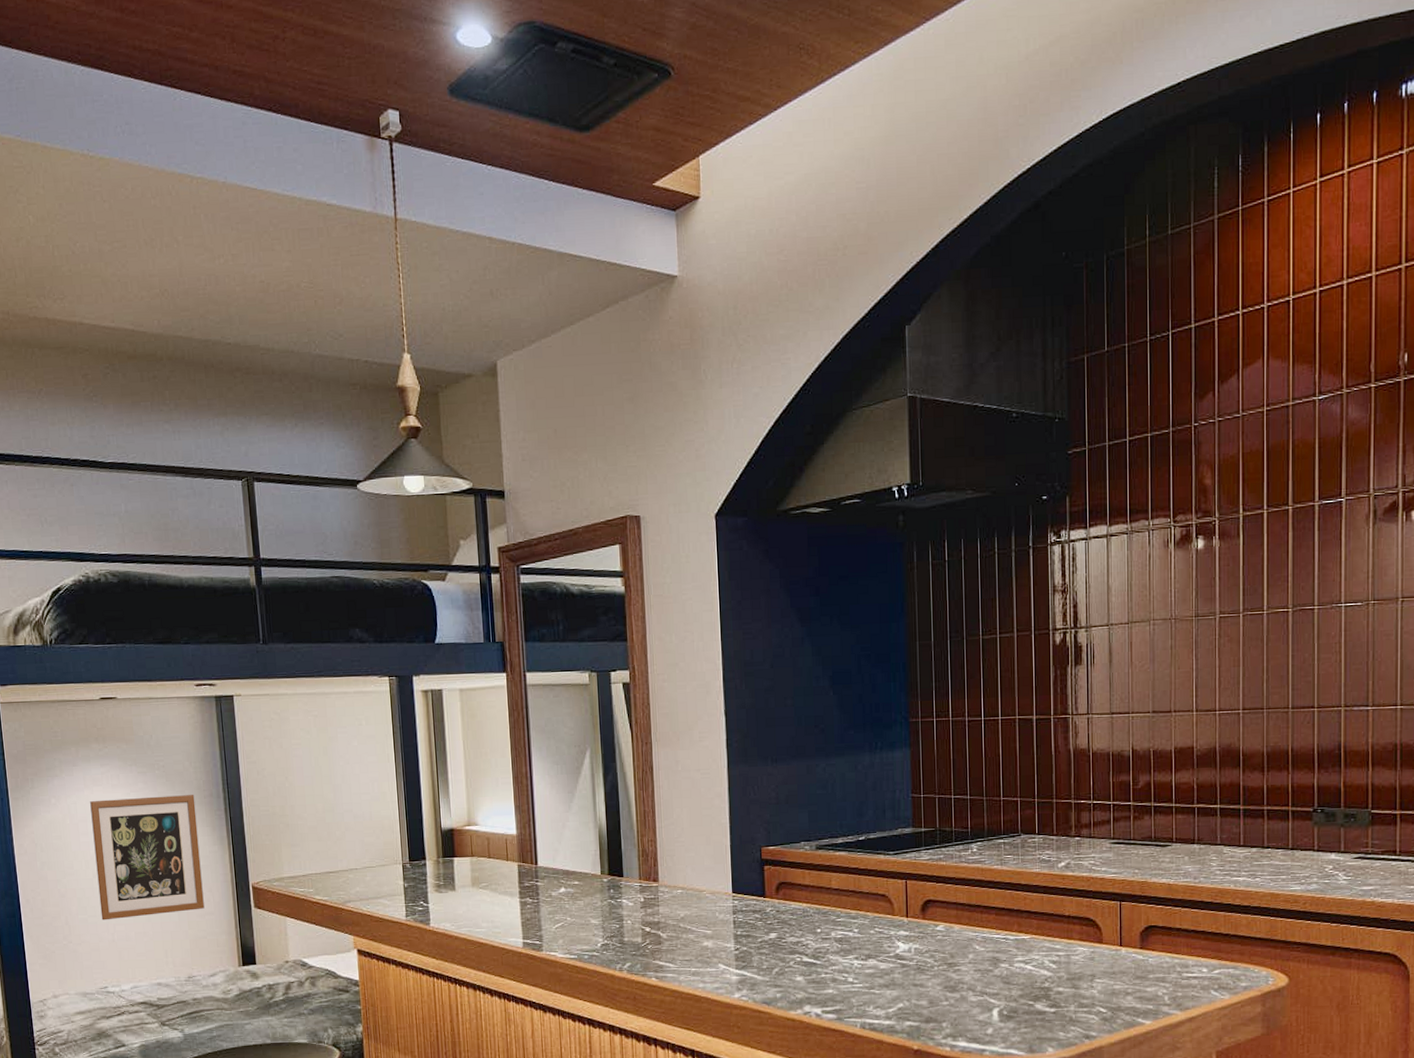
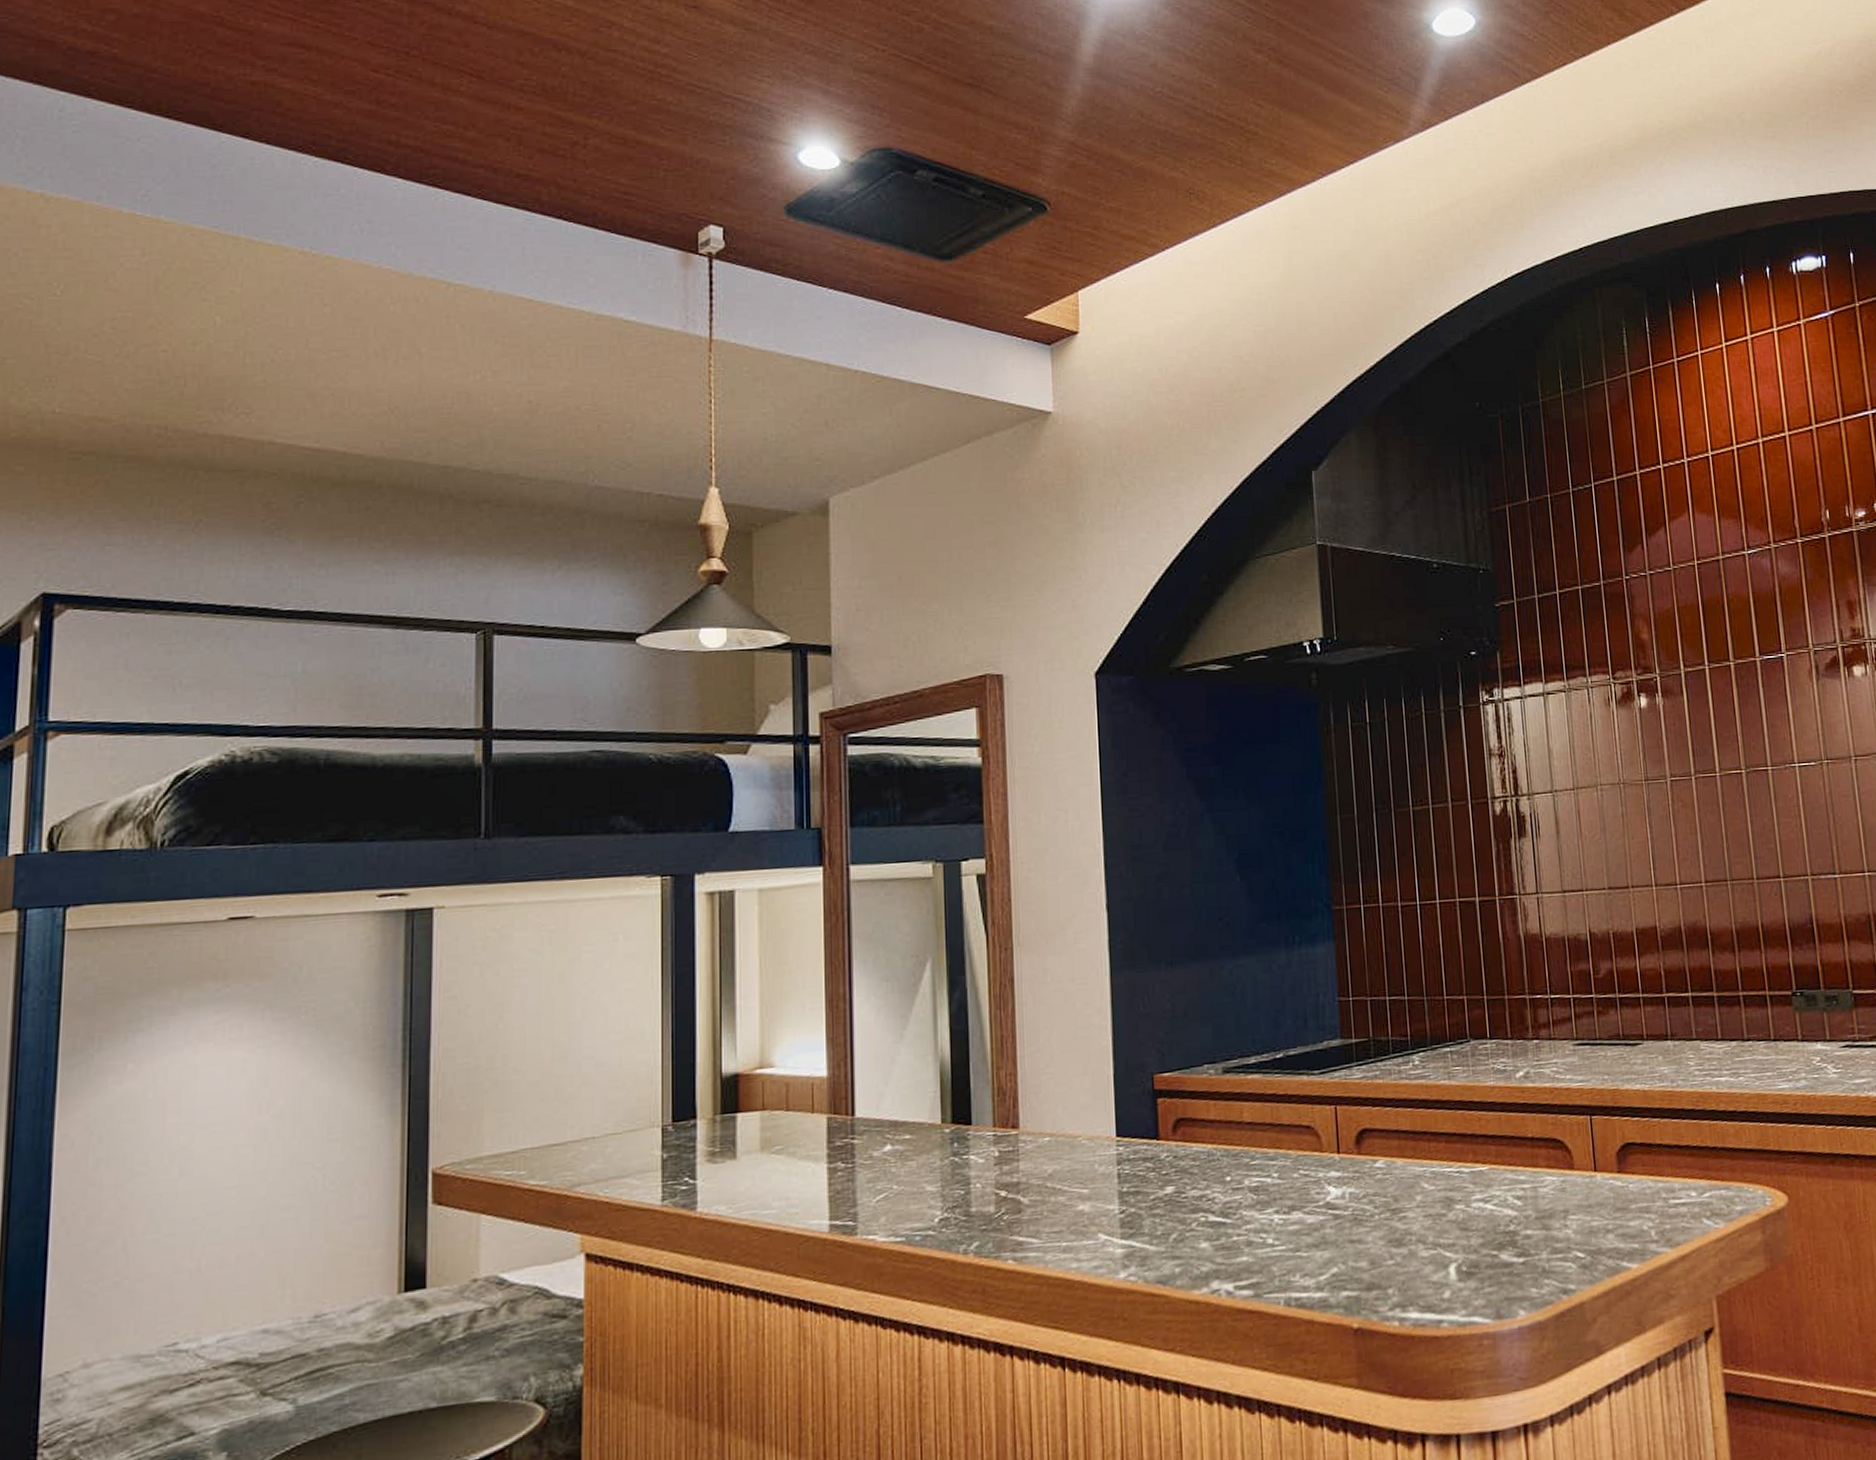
wall art: present [90,795,205,921] -> none [183,1047,358,1240]

